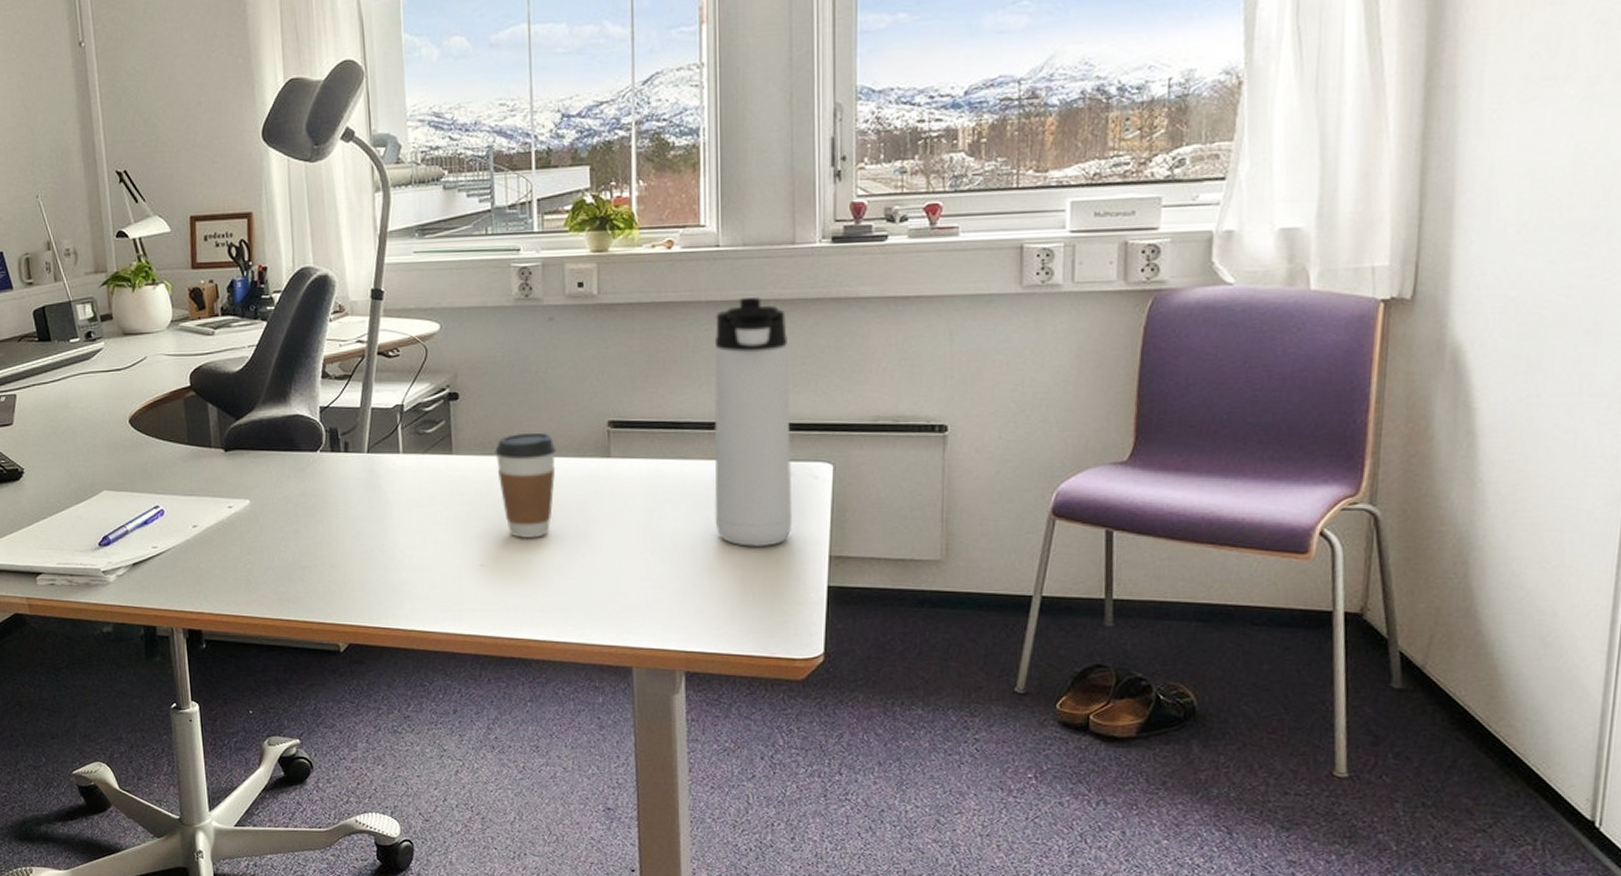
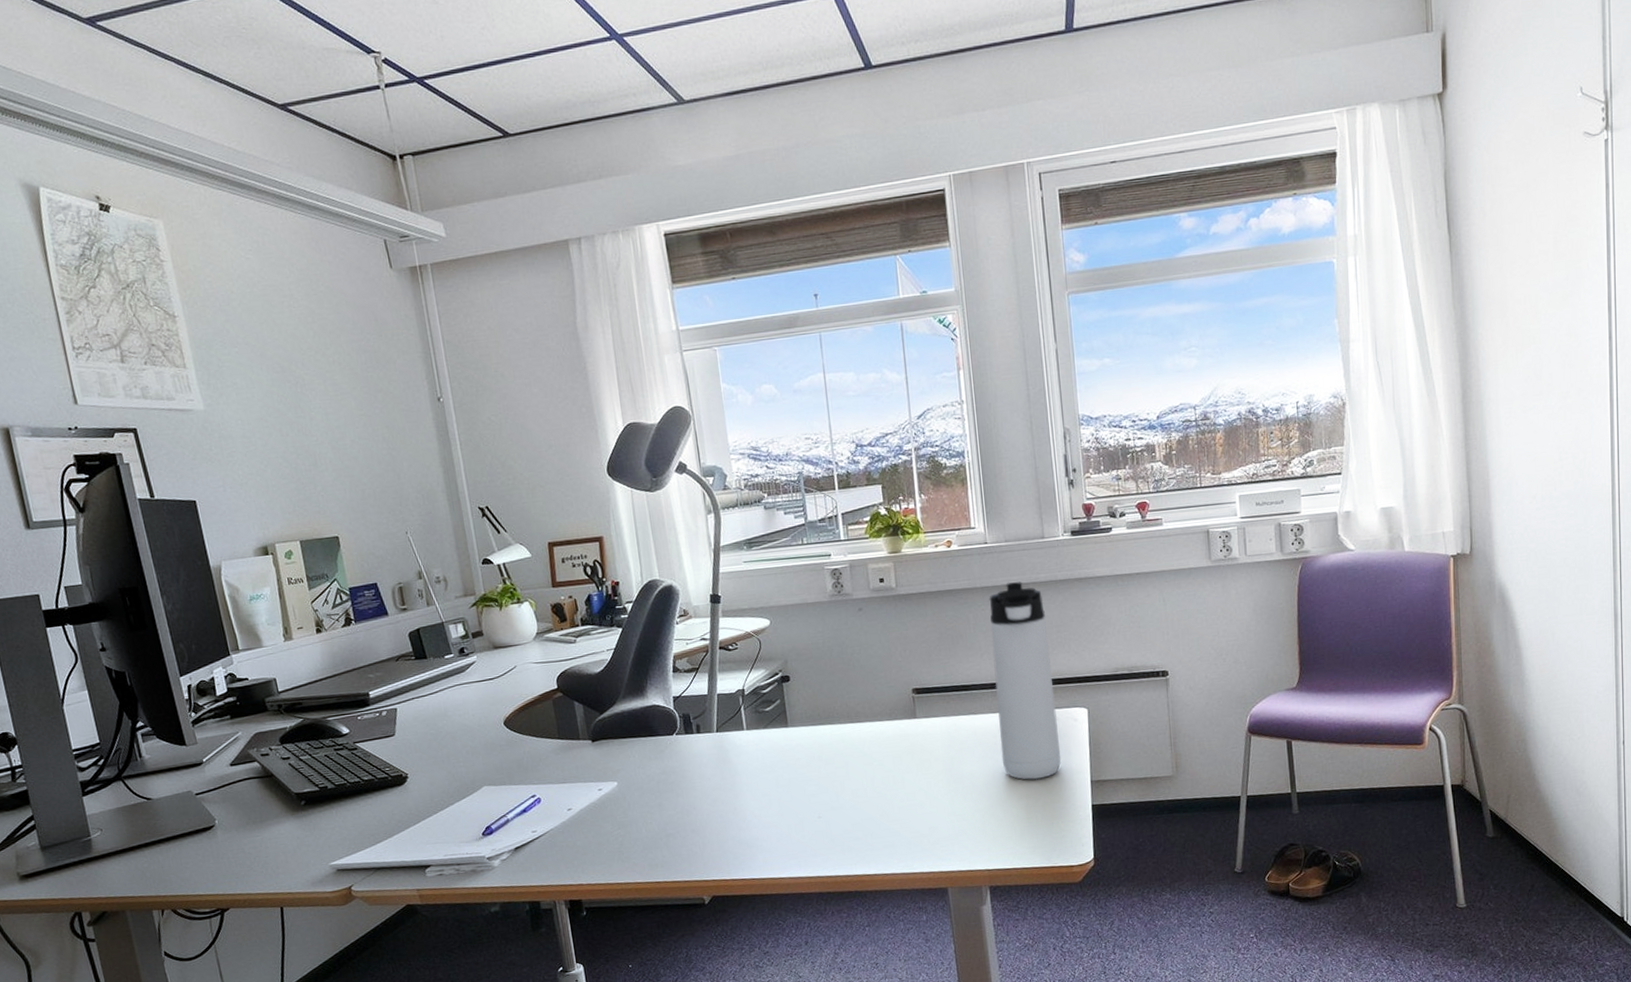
coffee cup: present [495,432,557,539] -> none [823,702,874,792]

